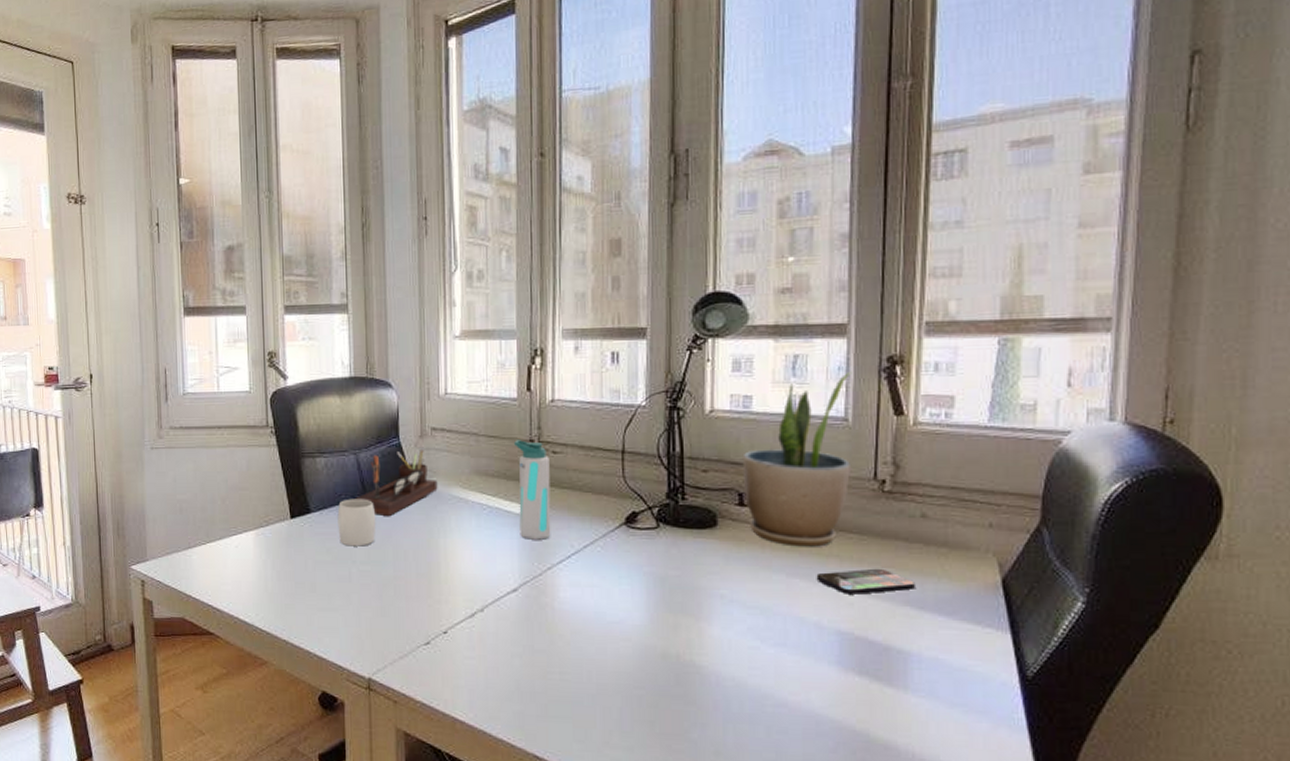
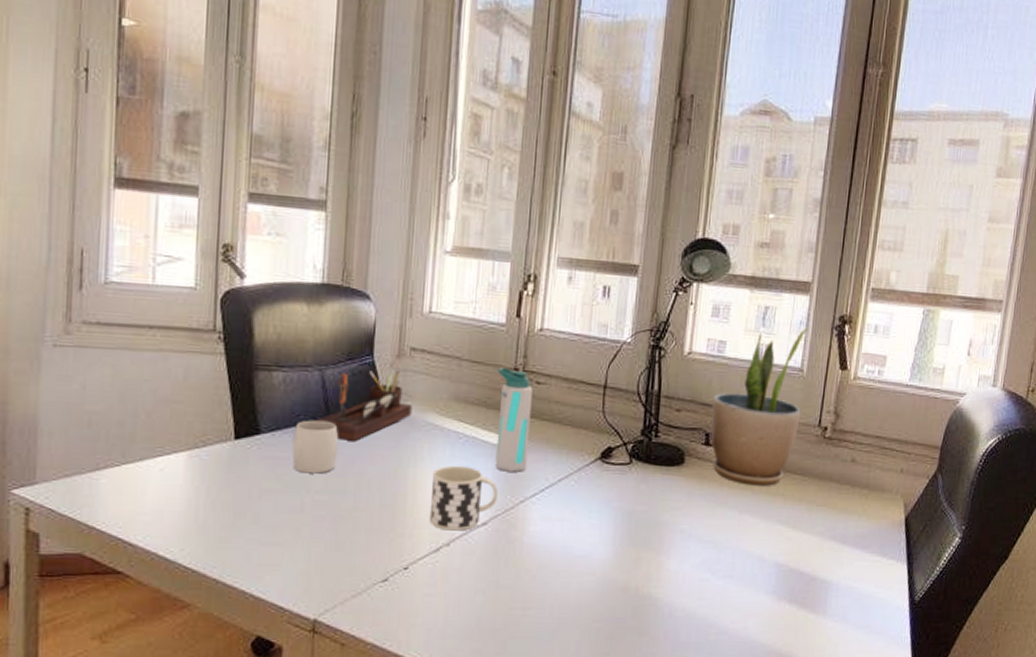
cup: none [461,535,525,597] -> present [429,465,498,531]
smartphone: present [816,568,915,595] -> none [763,506,841,530]

